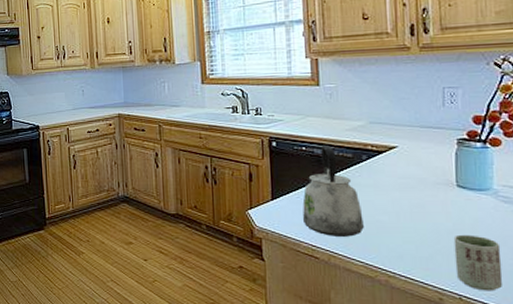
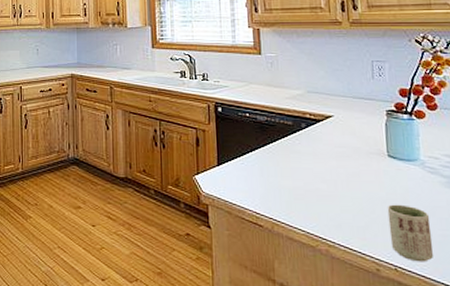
kettle: present [302,146,364,237] -> none [246,113,305,205]

